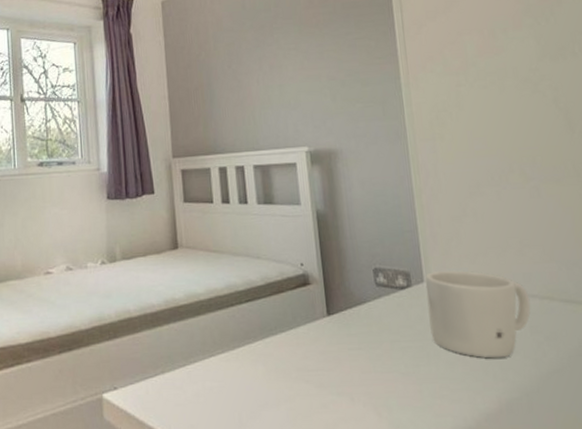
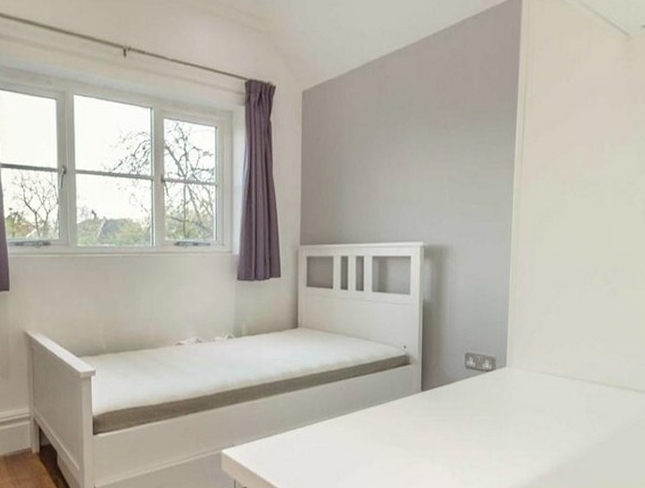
mug: present [425,270,531,359] -> none [505,358,591,432]

